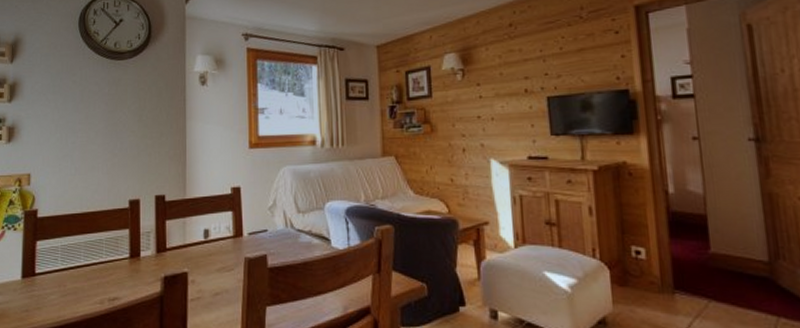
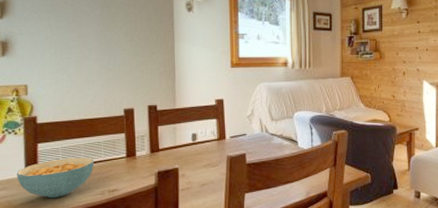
cereal bowl: none [13,257,95,307] -> present [16,157,94,198]

